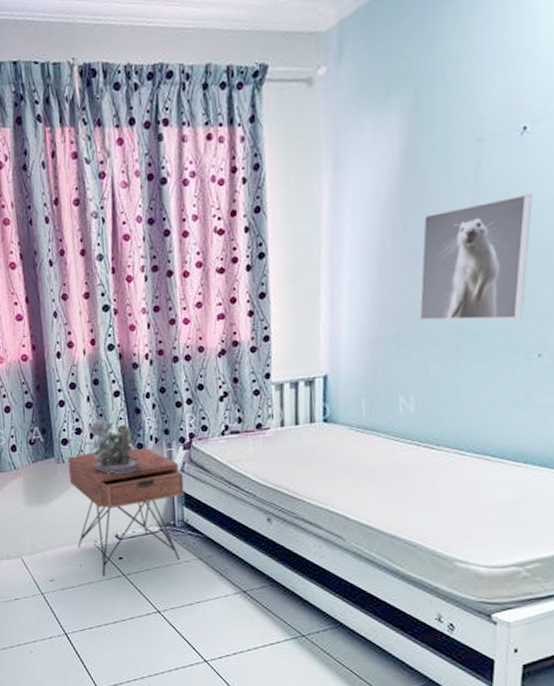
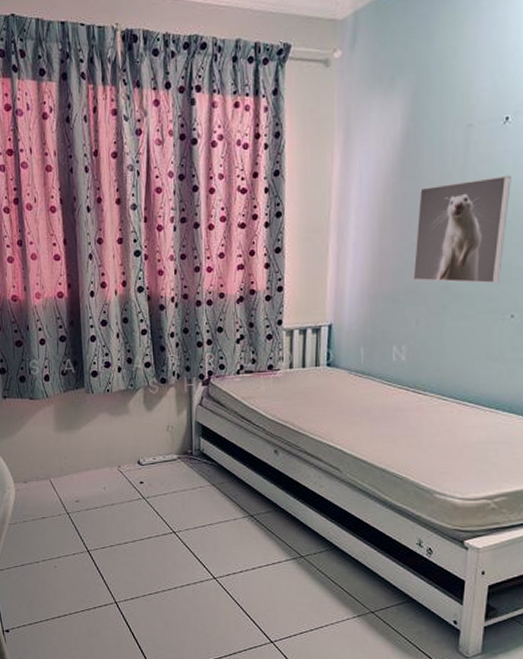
nightstand: present [68,445,184,576] -> none [97,380,201,498]
succulent plant: present [82,418,140,475] -> none [110,354,163,406]

